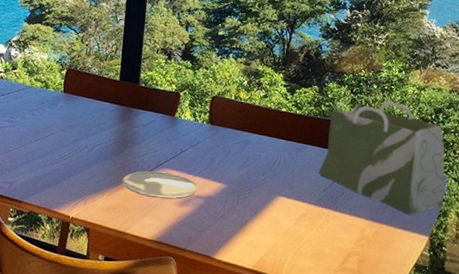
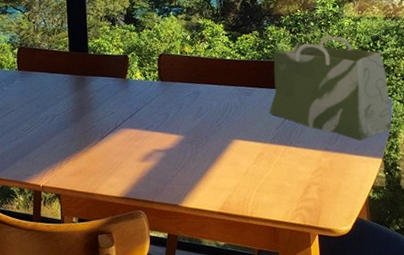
plate: present [122,171,199,200] -> none [85,131,158,158]

